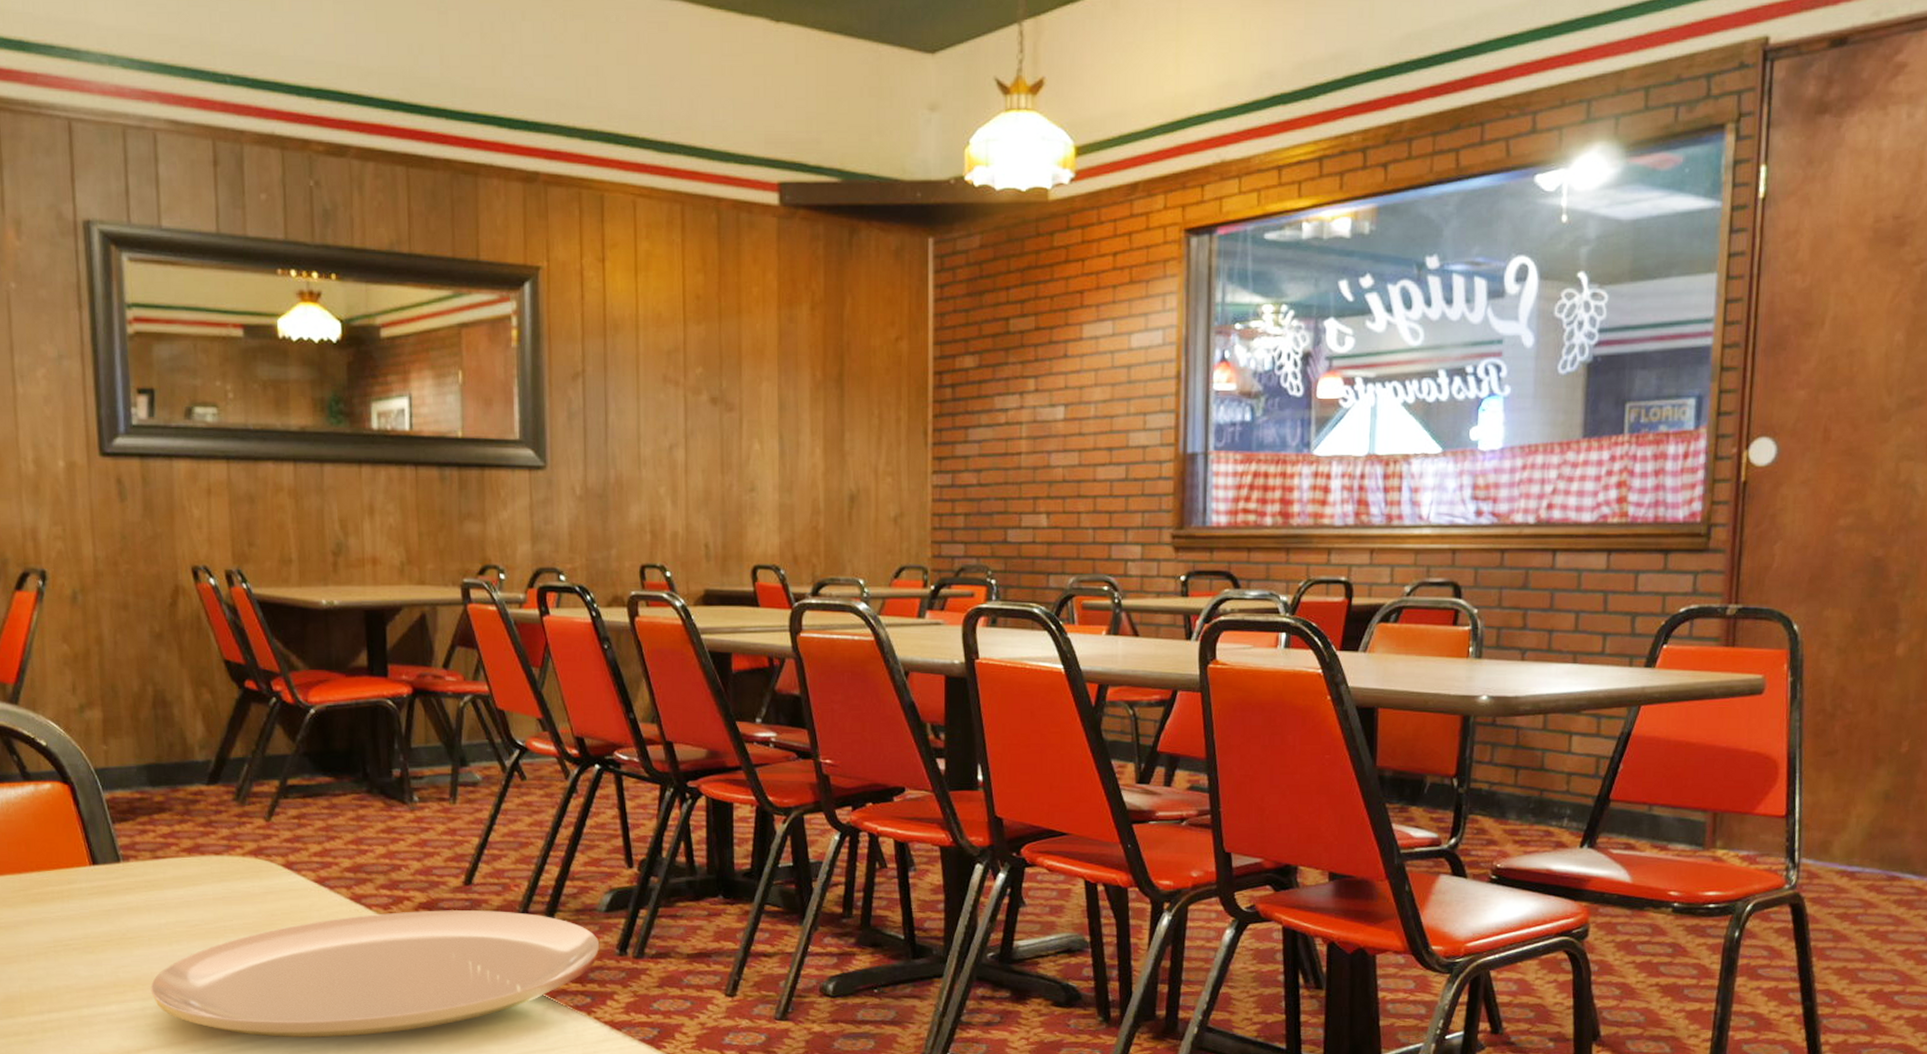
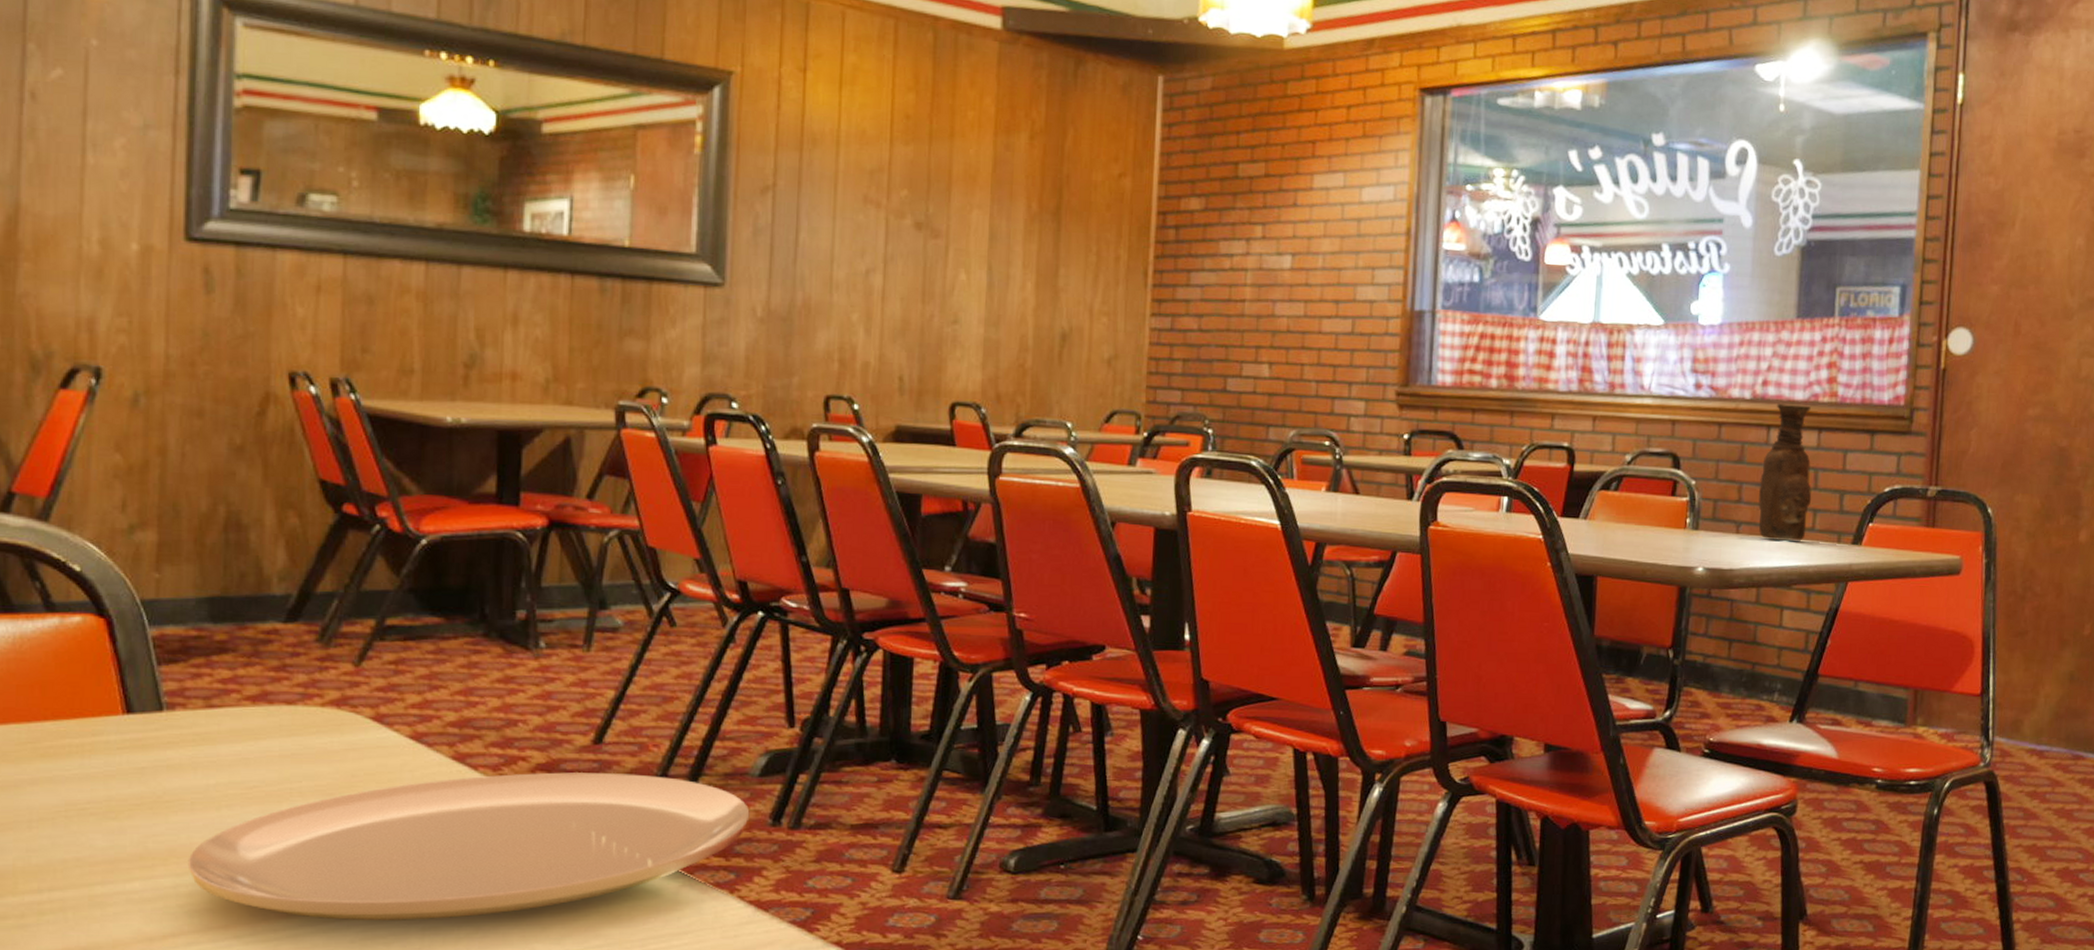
decorative bottle: none [1544,527,1601,667] -> present [1758,404,1812,542]

